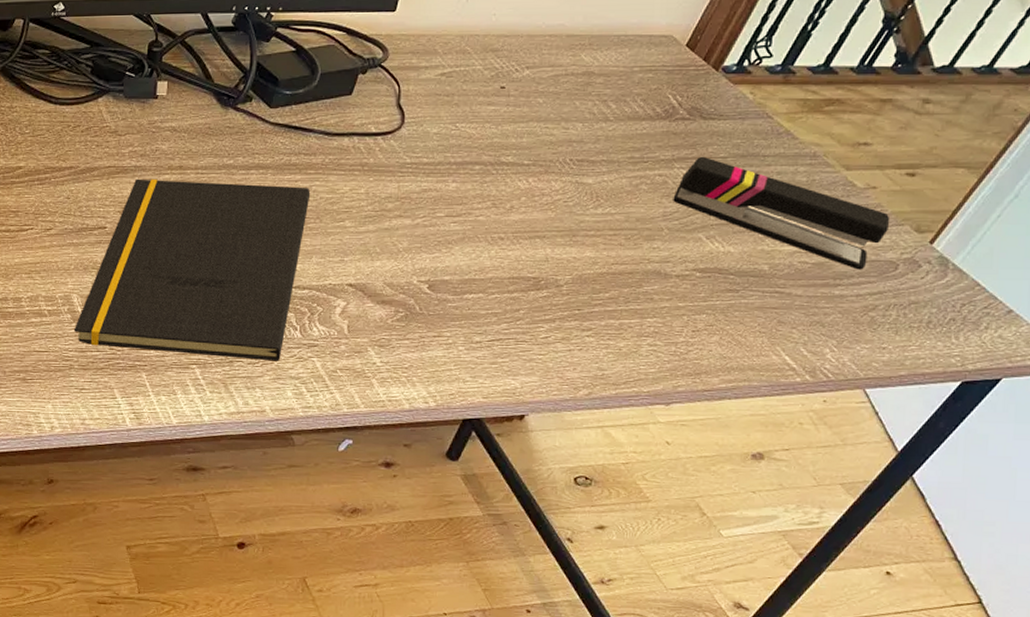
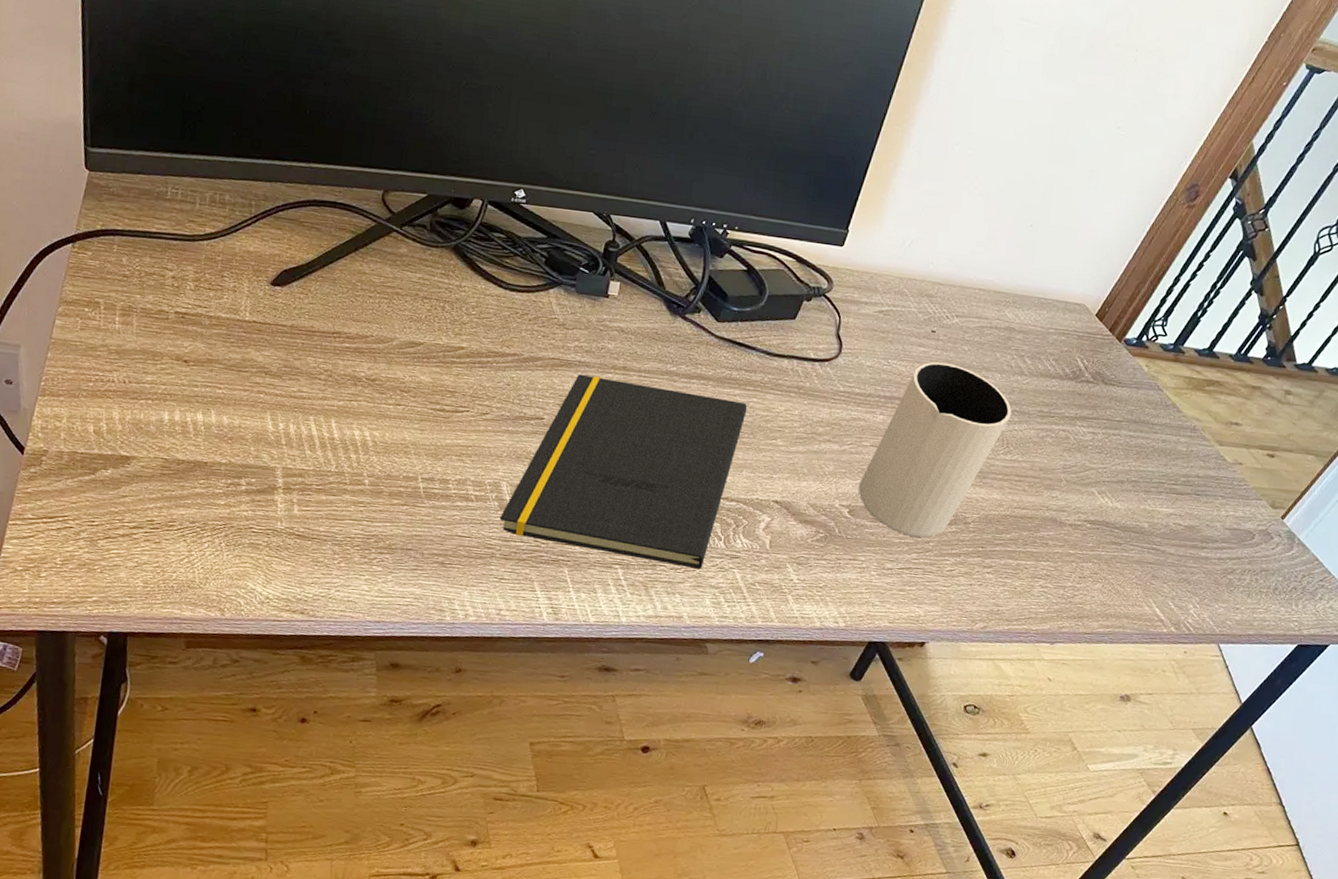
mug: none [436,119,598,306] -> present [858,362,1011,538]
stapler: present [673,156,890,270] -> none [1072,417,1252,536]

